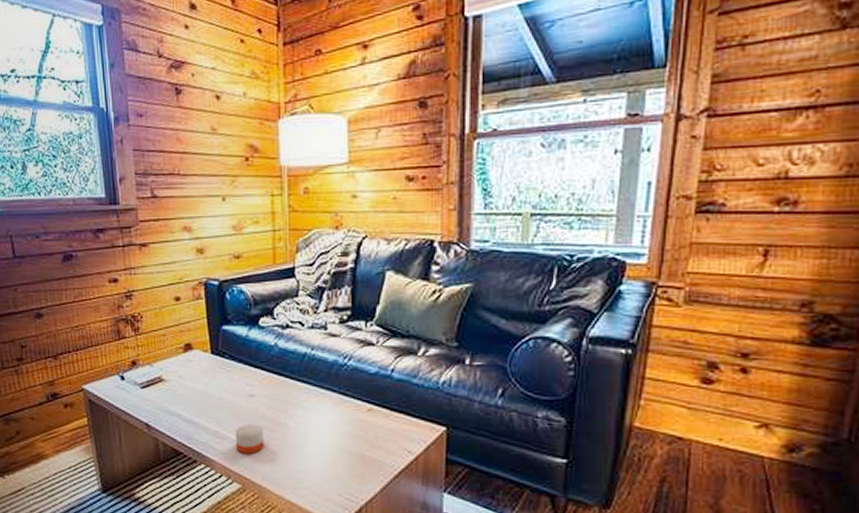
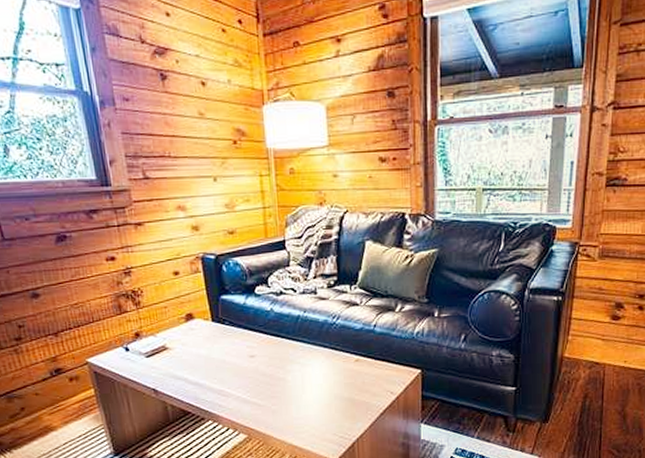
candle: present [235,423,264,454] -> none [238,380,266,407]

